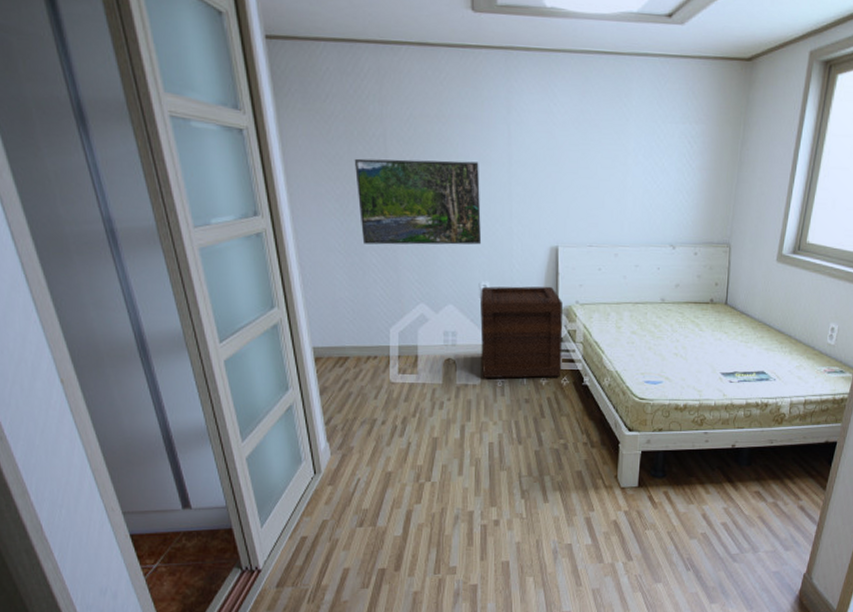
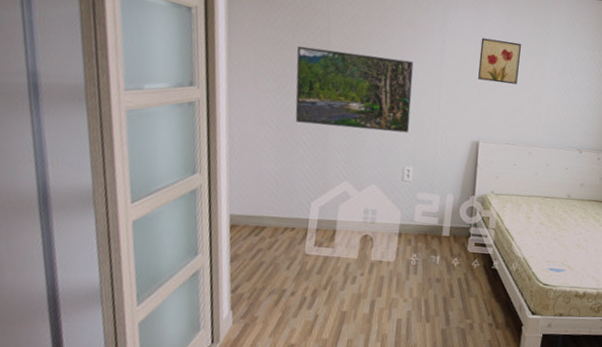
wooden crate: present [480,286,563,379] -> none [397,171,479,260]
wall art: none [551,124,598,176] -> present [478,37,521,84]

